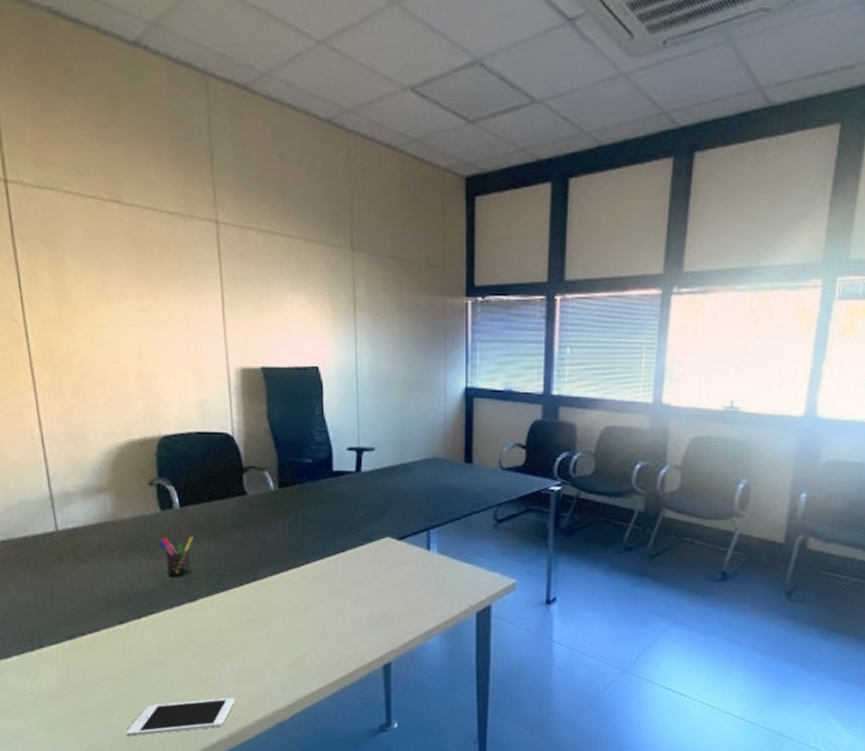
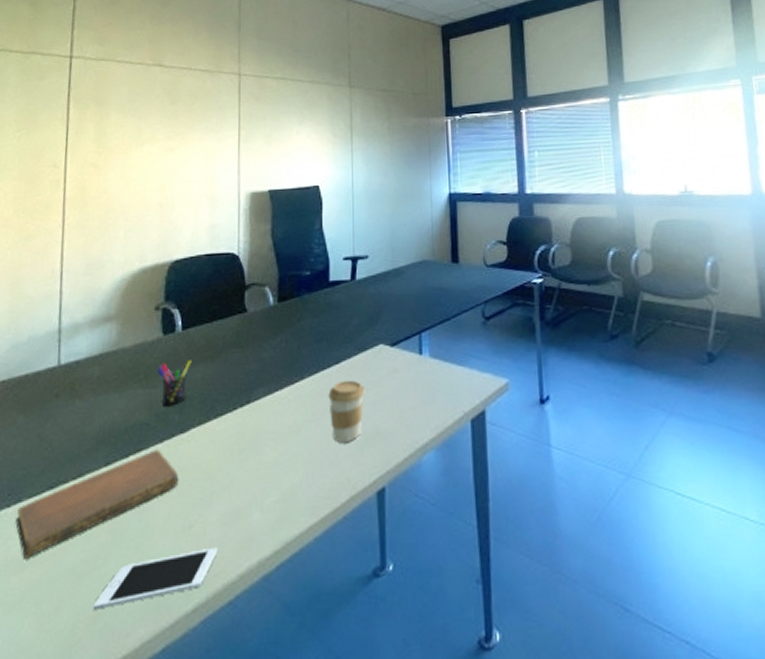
notebook: none [41,614,193,693] -> present [15,449,179,559]
coffee cup: none [334,567,372,623] -> present [328,380,366,444]

